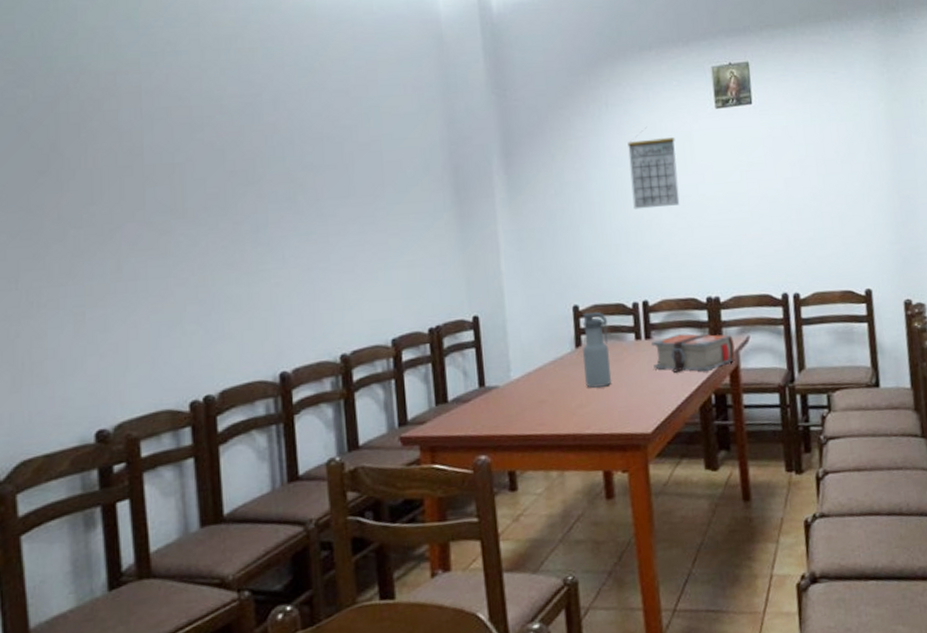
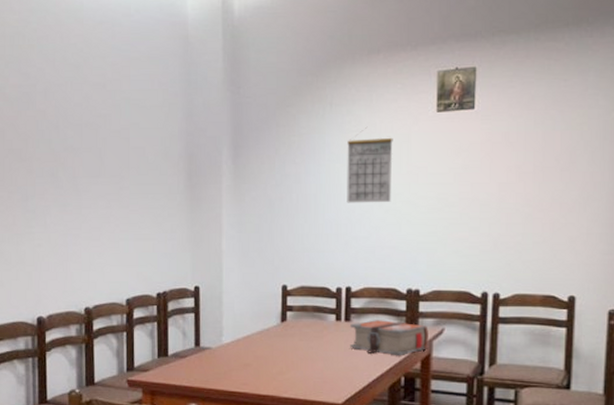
water bottle: present [583,311,612,389] -> none [287,292,311,360]

